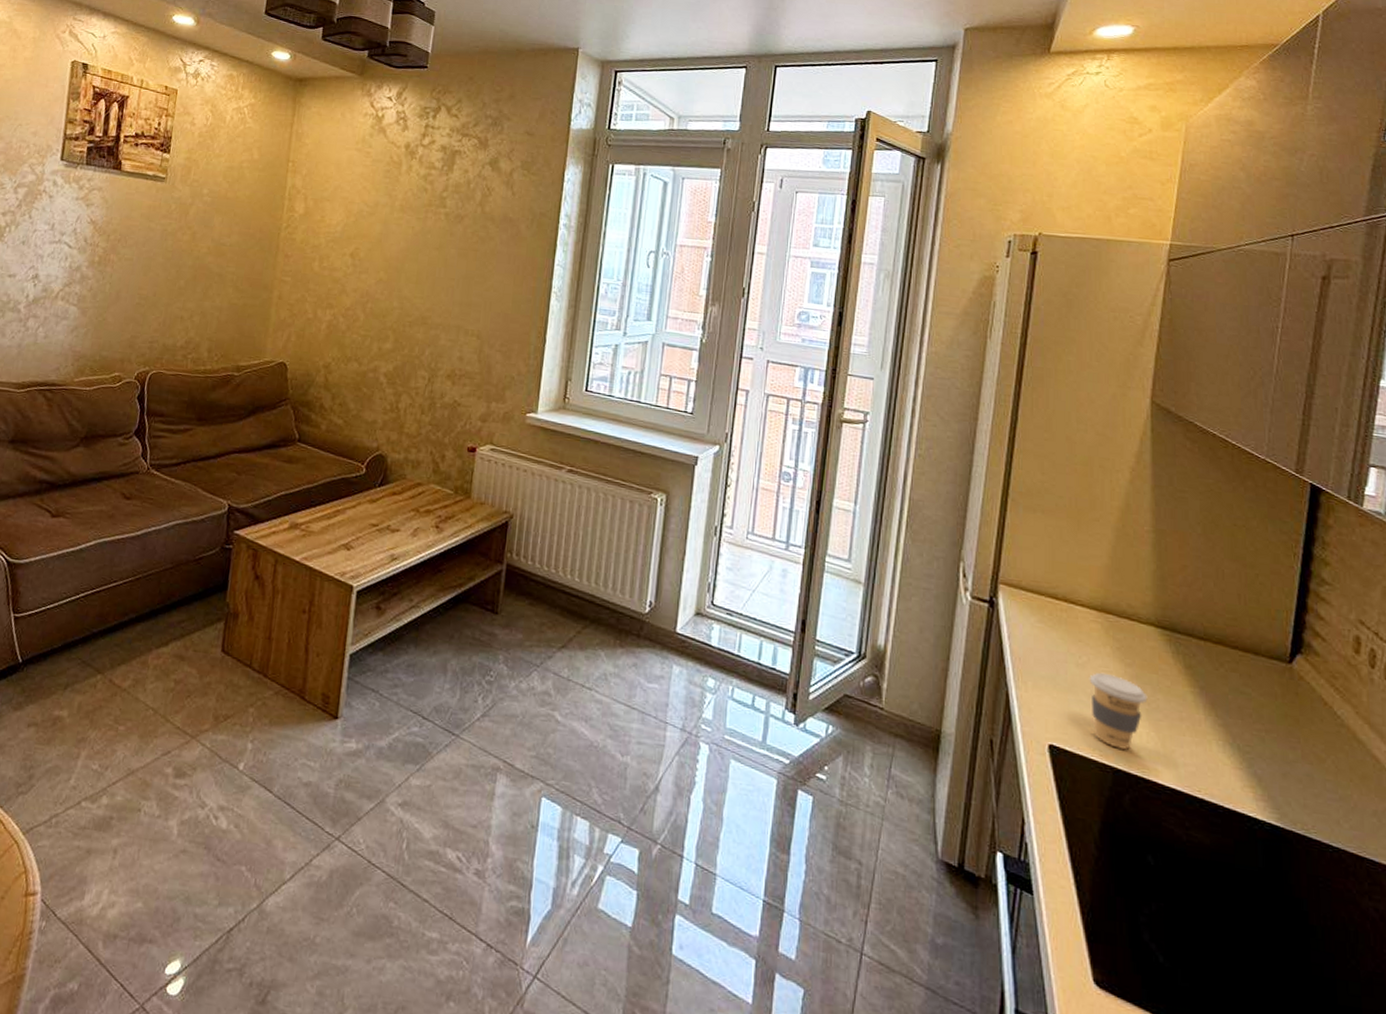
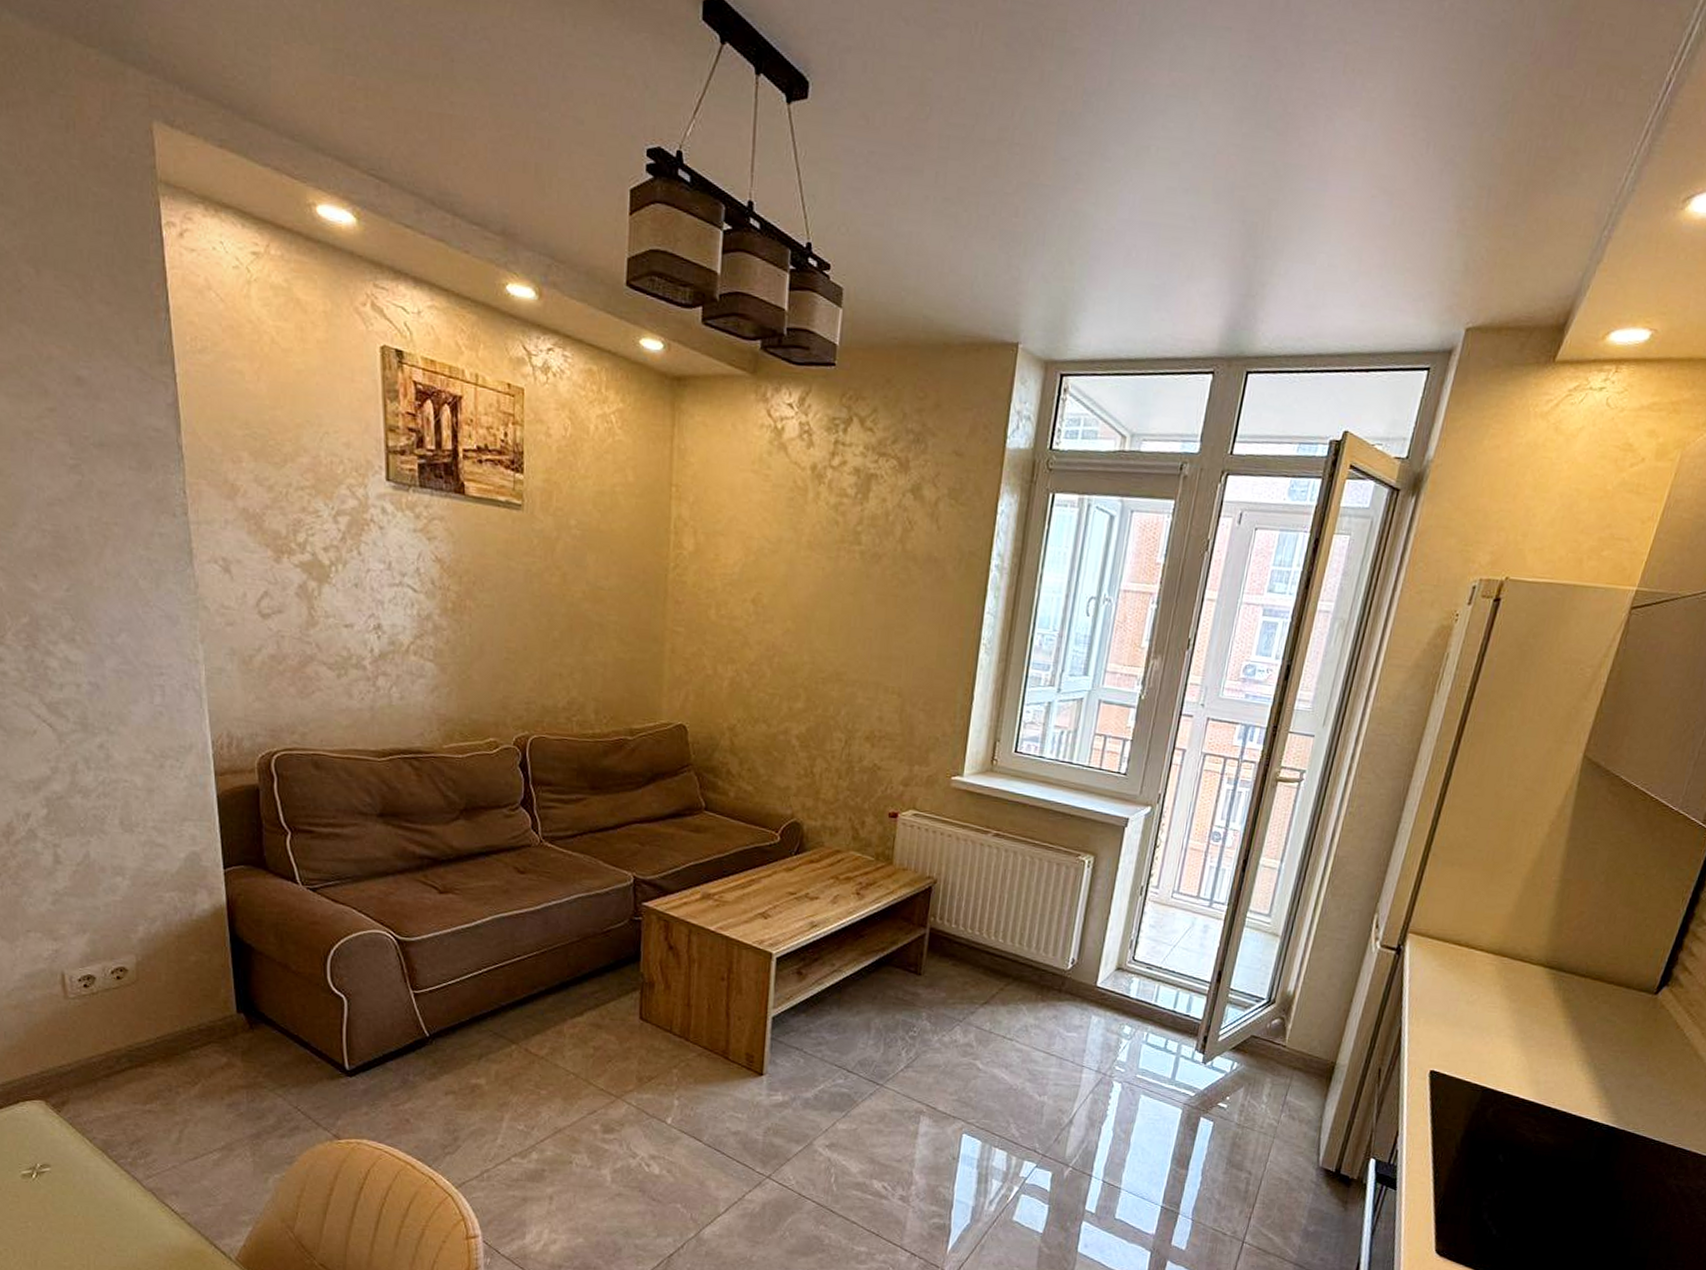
coffee cup: present [1089,672,1148,751] -> none [1472,1008,1525,1073]

